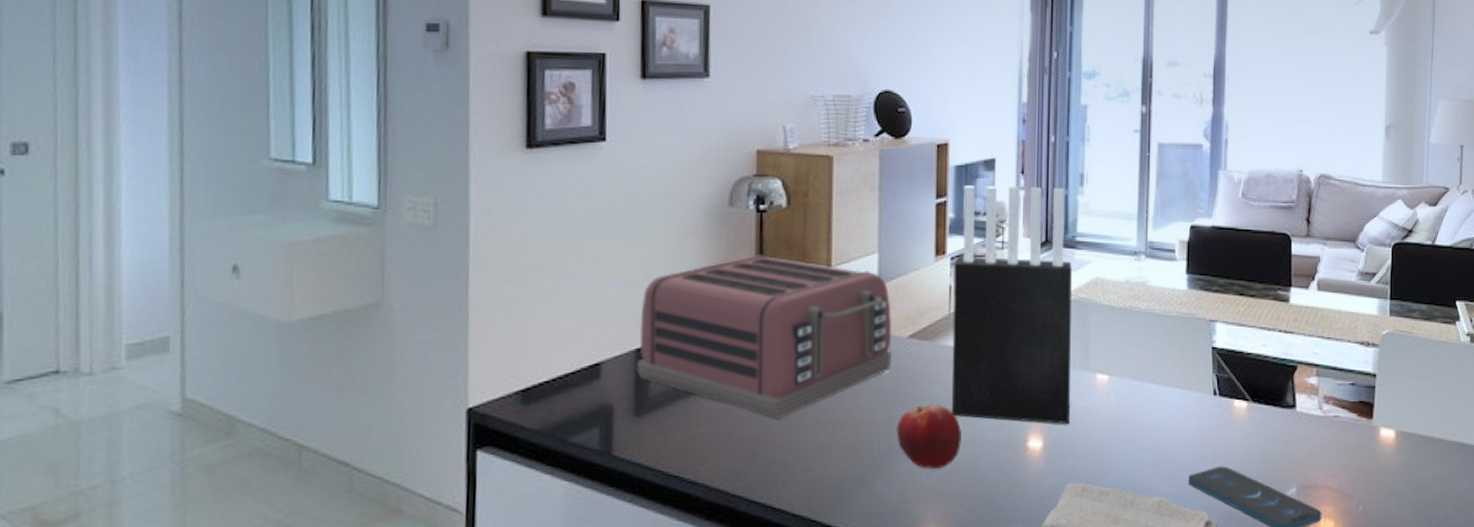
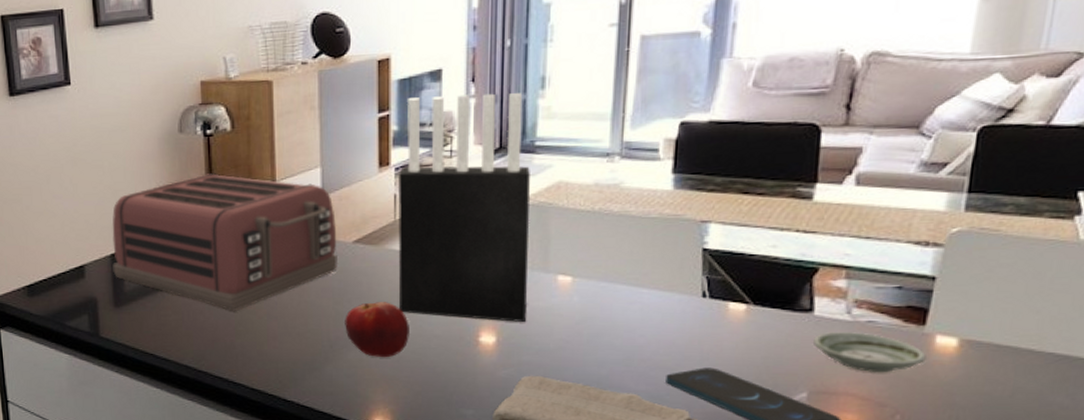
saucer: none [1298,427,1375,466] -> present [813,332,926,373]

